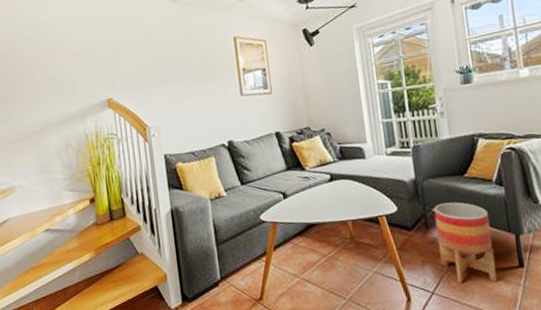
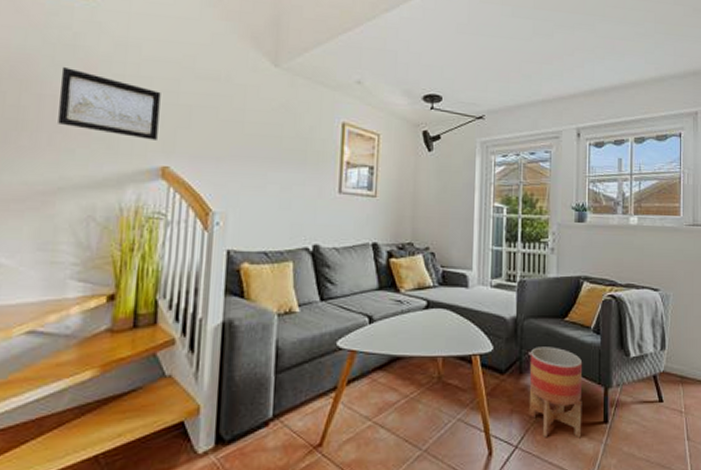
wall art: none [29,38,100,82] -> present [58,67,161,140]

